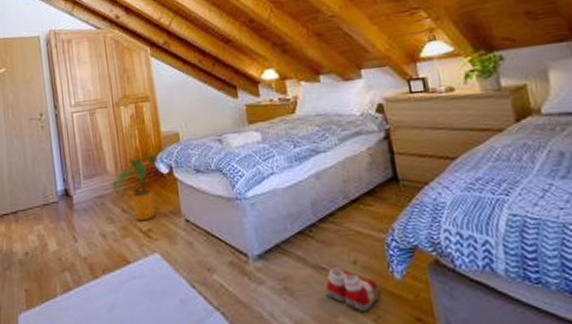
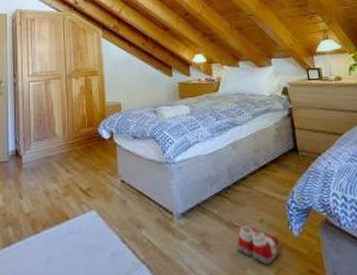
house plant: present [112,152,158,222] -> none [59,119,101,181]

